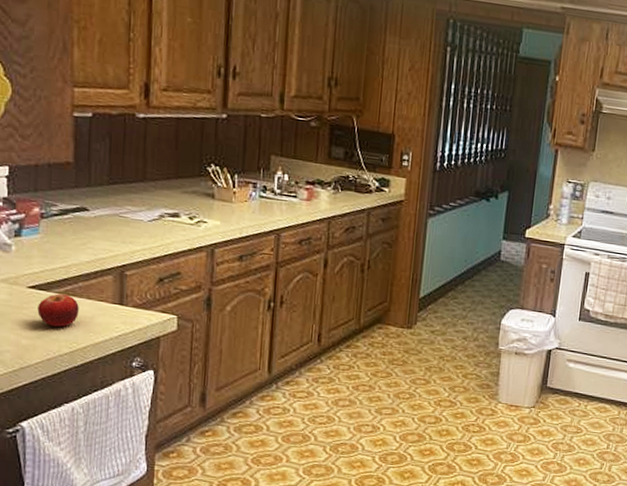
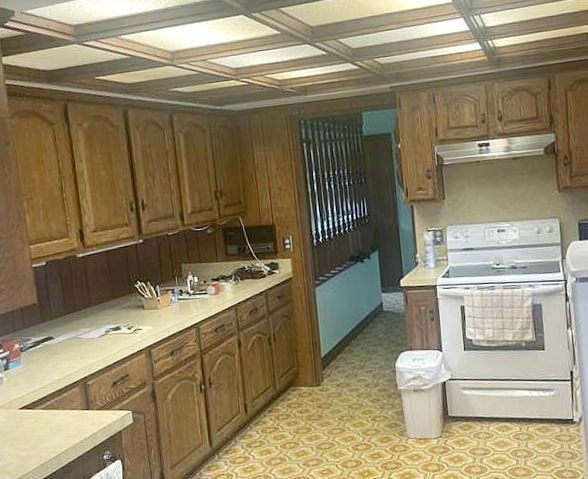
fruit: present [37,293,79,327] -> none [28,409,58,437]

